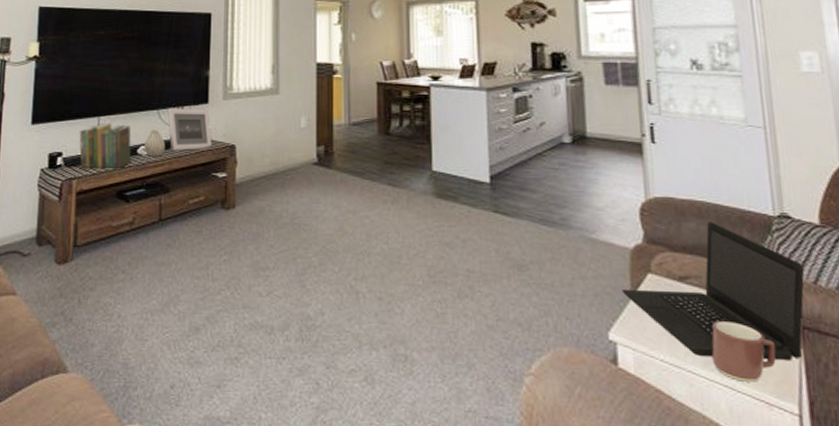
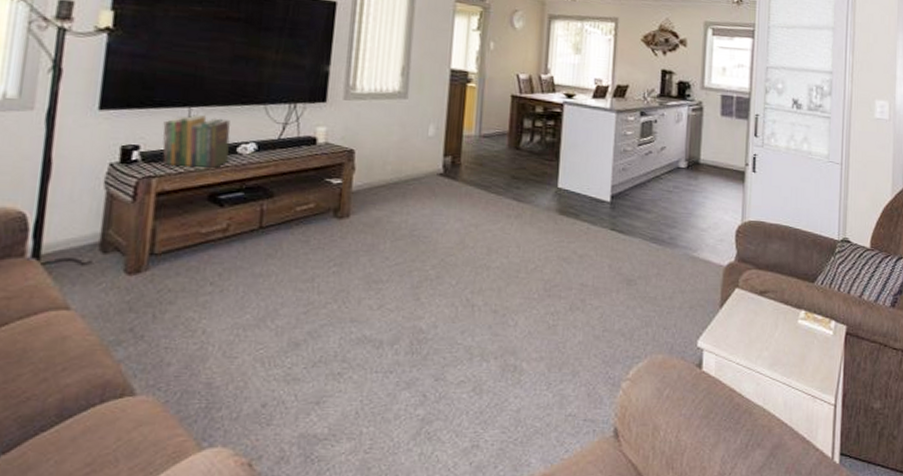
vase: present [144,130,166,157] -> none [246,127,273,158]
picture frame: present [167,108,213,151] -> none [276,104,328,153]
laptop: present [621,222,805,360] -> none [712,244,854,360]
mug: present [711,320,777,382] -> none [776,328,825,379]

